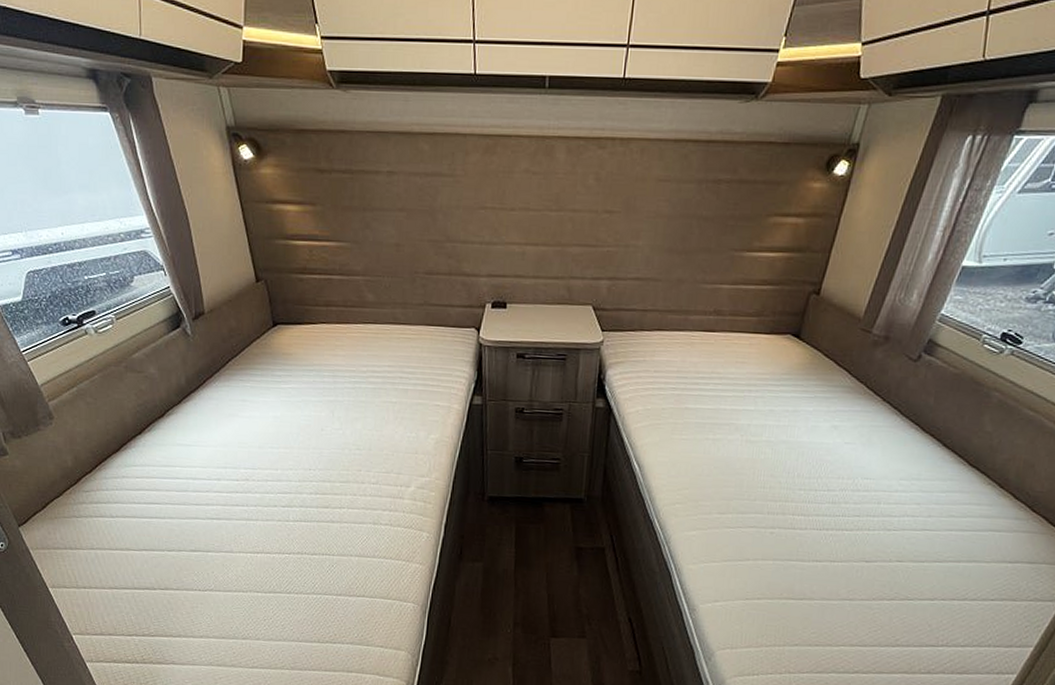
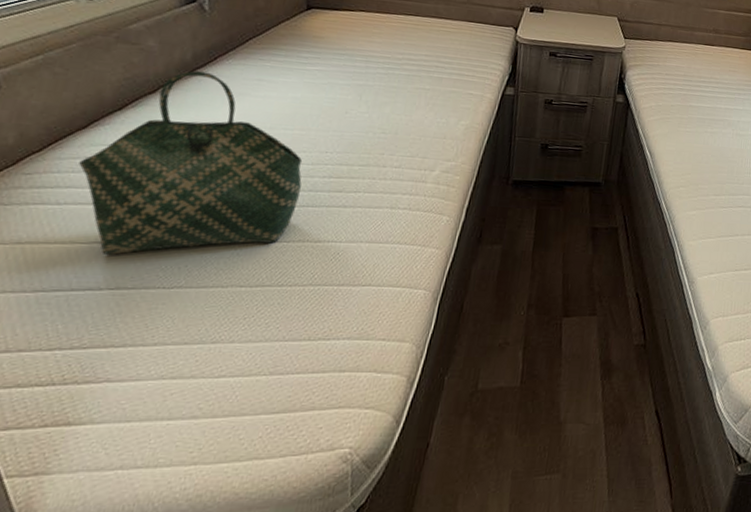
tote bag: none [120,394,294,561] -> present [79,70,303,255]

